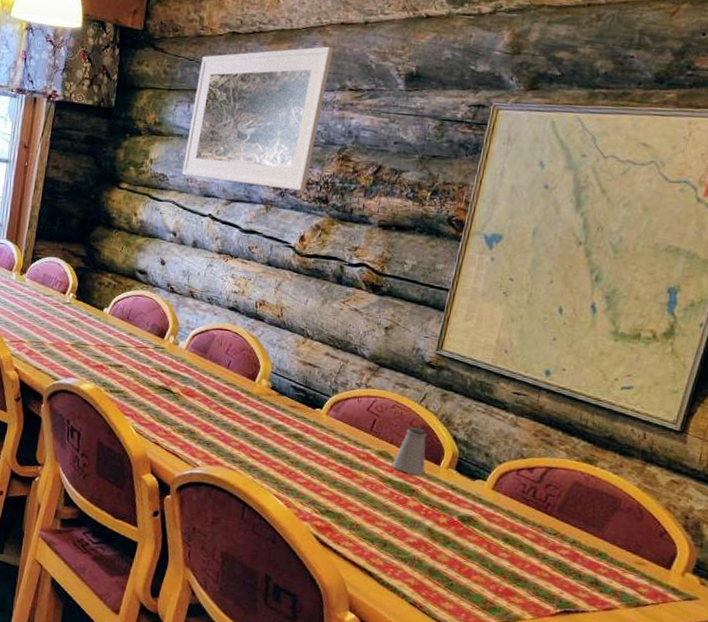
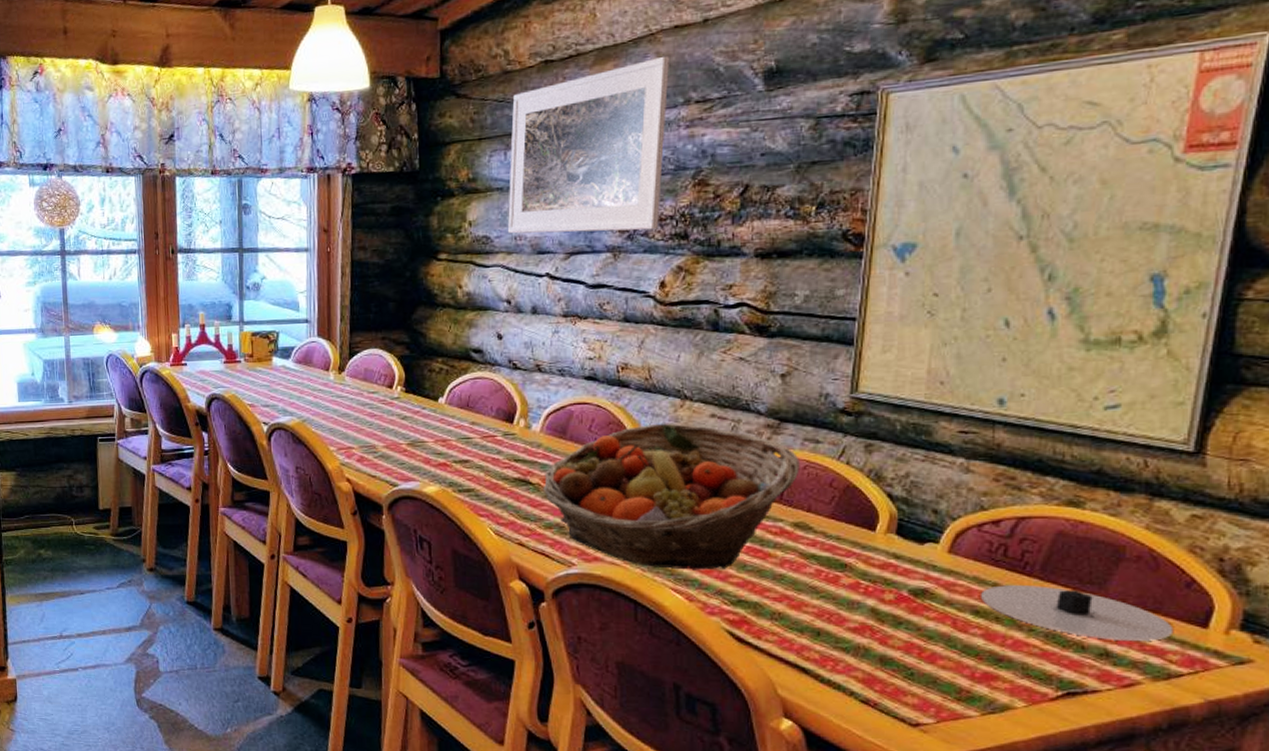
fruit basket: none [181,354,390,483] -> present [543,423,800,570]
saltshaker: present [391,426,427,475] -> none [813,488,856,545]
plate: none [511,520,647,576] -> present [981,585,1174,641]

